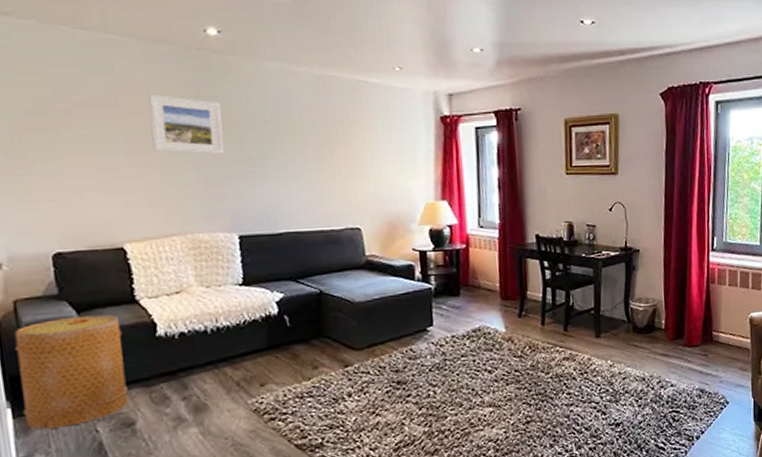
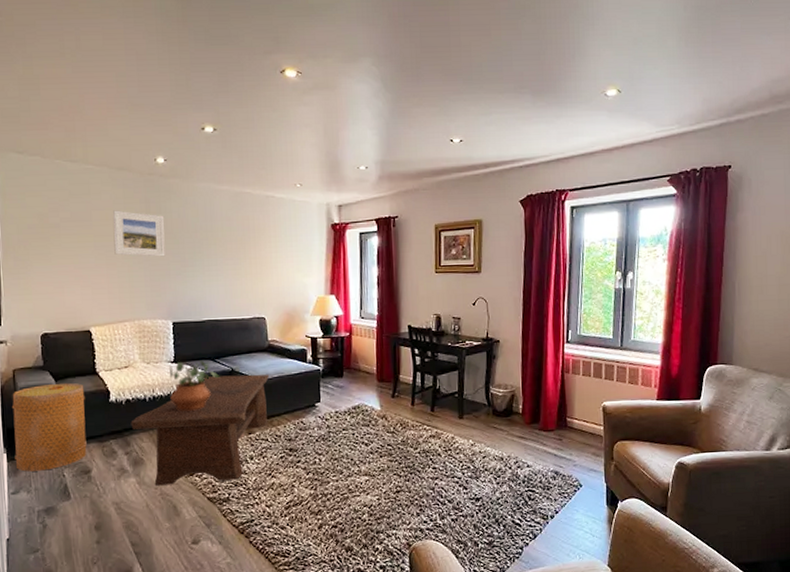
coffee table: none [187,296,368,436] -> present [131,374,269,486]
potted plant: none [237,281,305,344] -> present [170,360,220,411]

